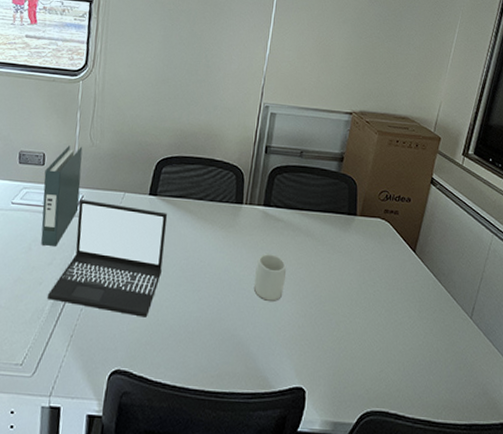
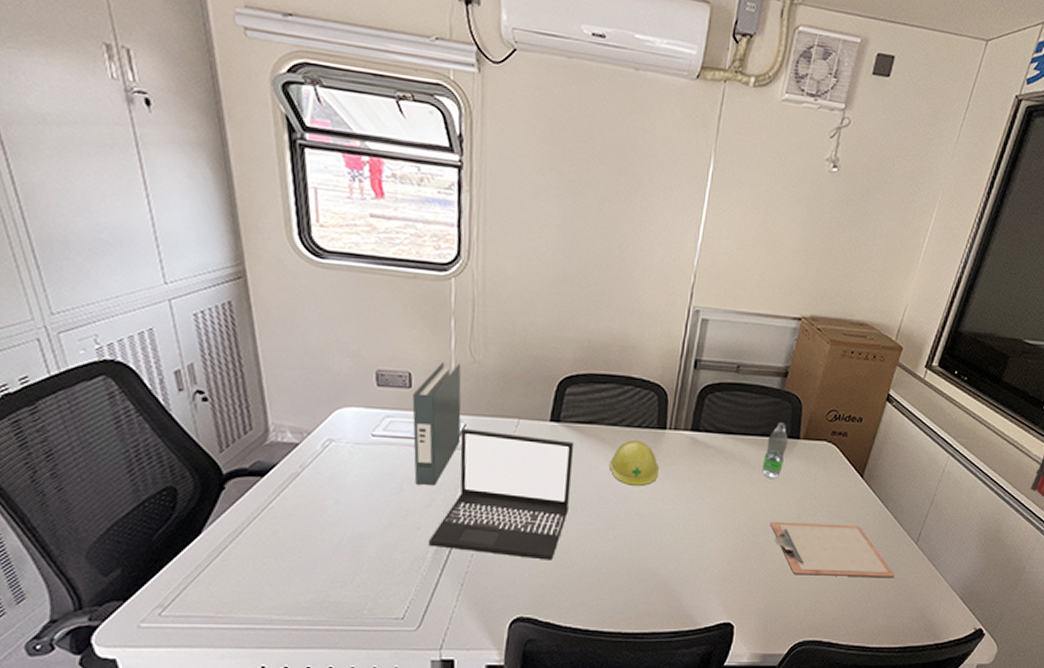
hard hat: none [196,213,237,253] -> present [609,441,659,486]
mug: present [254,252,287,301] -> none [679,483,717,536]
bottle: none [325,201,346,250] -> present [762,422,788,478]
clipboard: none [334,290,453,352] -> present [770,521,895,578]

